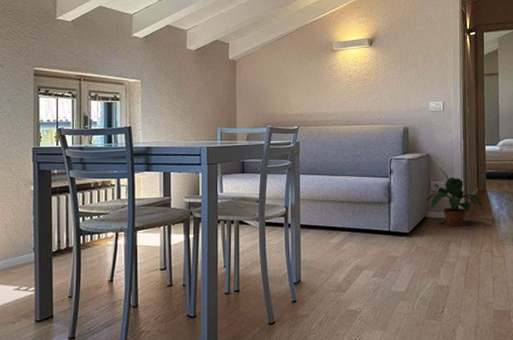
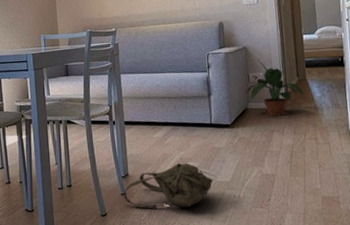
backpack: none [294,271,390,318] -> present [123,163,216,208]

